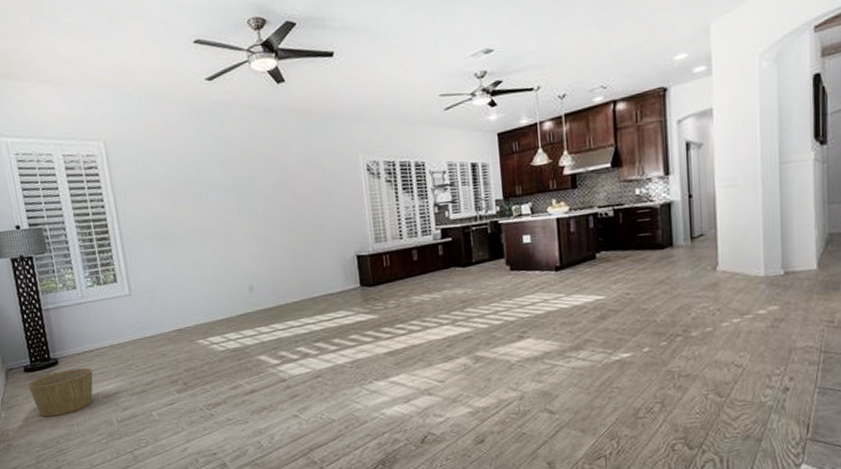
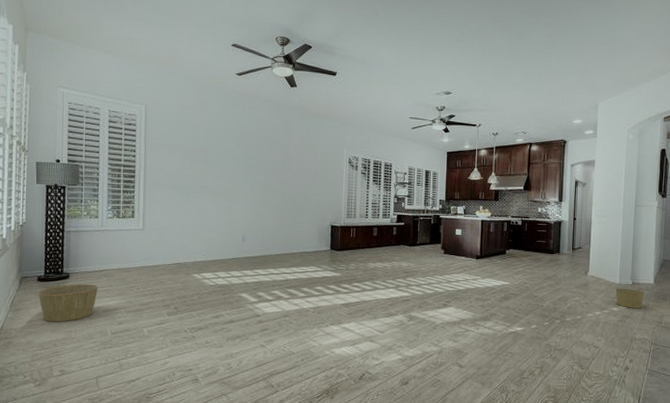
basket: none [759,278,805,308] -> present [615,288,645,309]

